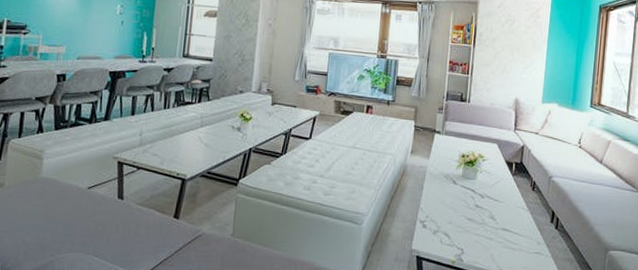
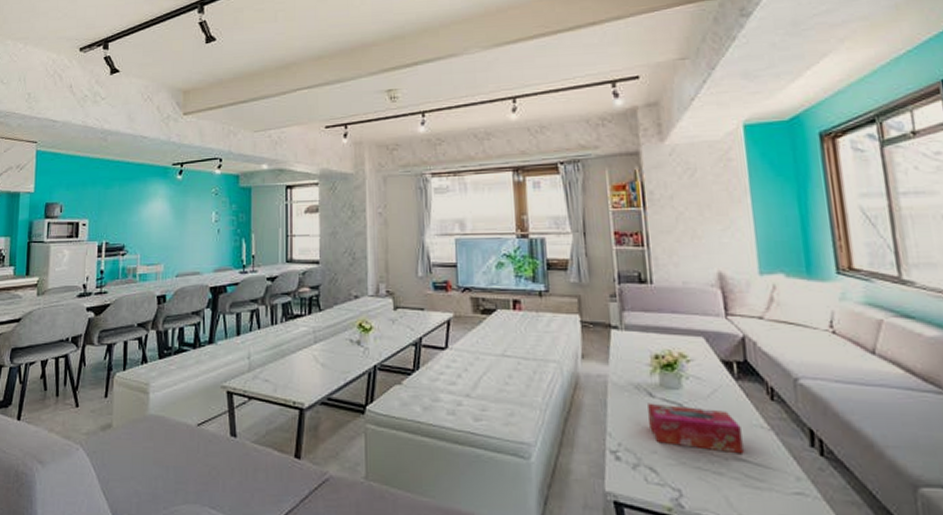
tissue box: none [450,188,510,226] -> present [648,403,744,454]

